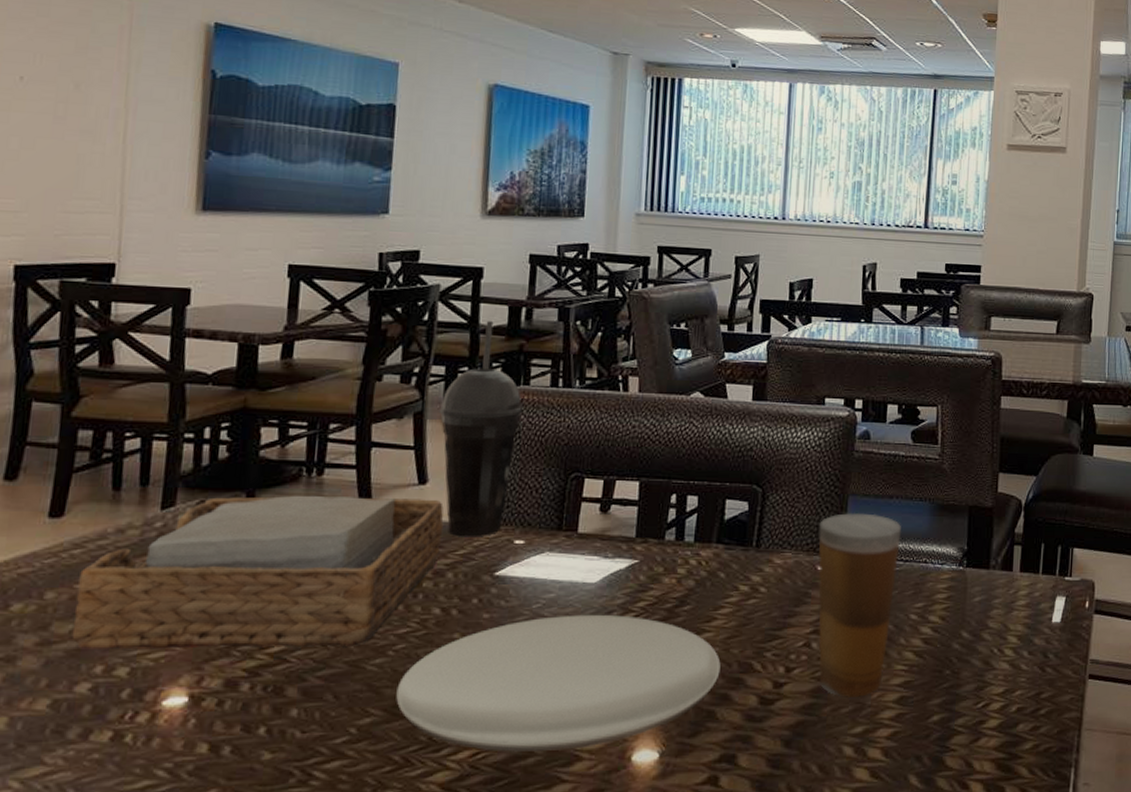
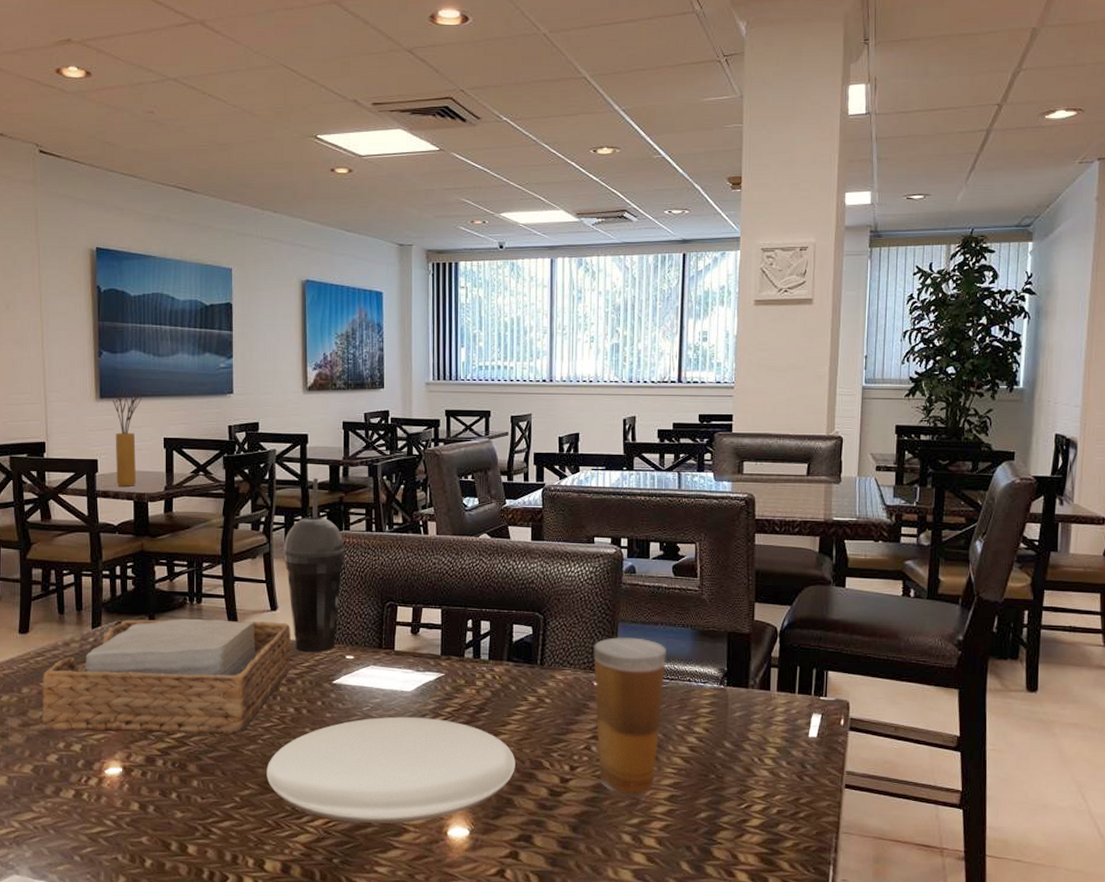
vase: none [215,197,264,325] -> present [112,386,143,487]

